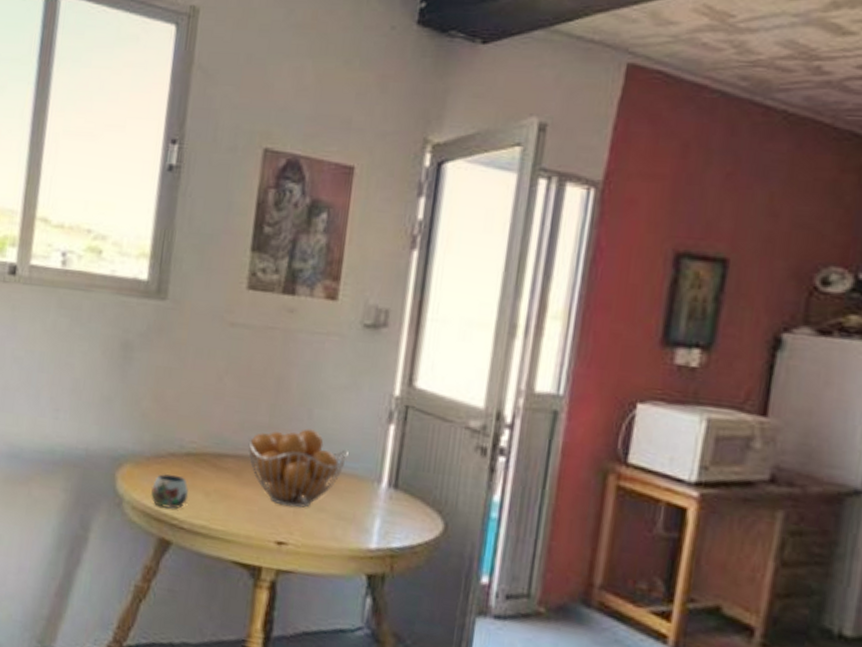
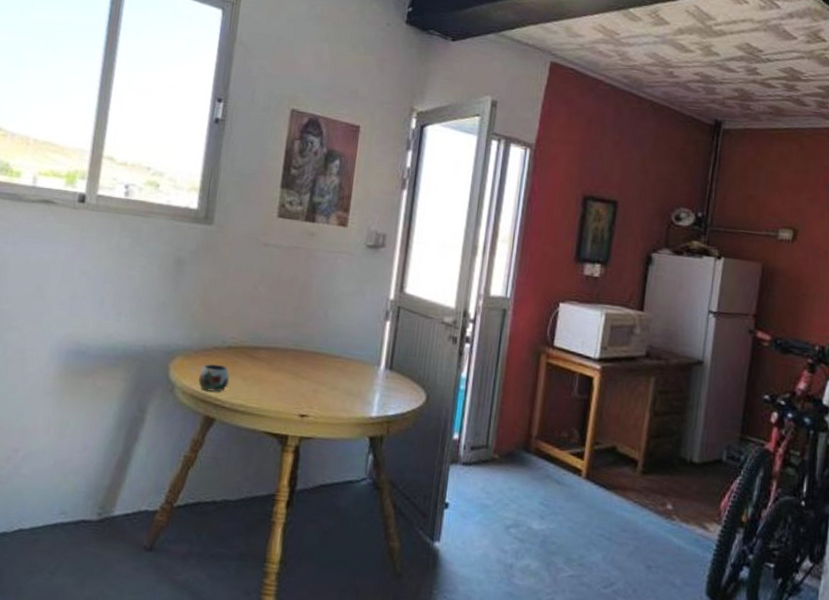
fruit basket: present [247,429,349,508] -> none [277,325,356,388]

